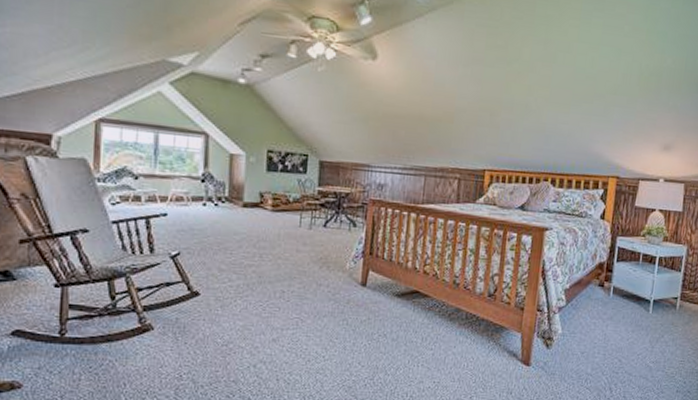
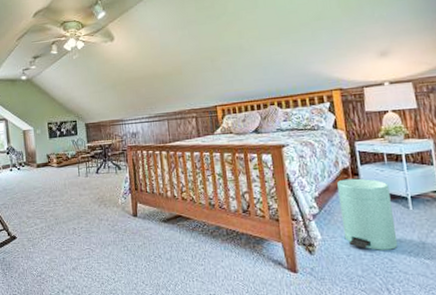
trash can: none [583,274,637,351] -> present [337,178,398,250]

